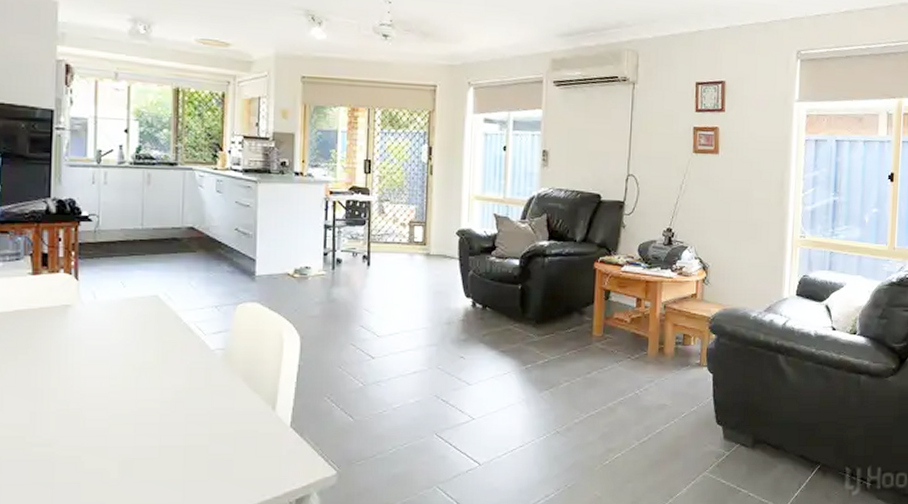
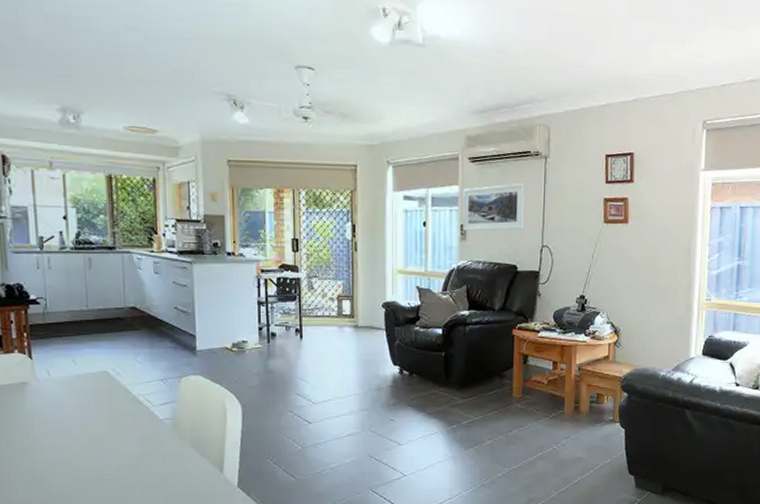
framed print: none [545,108,611,158] -> present [463,182,525,231]

